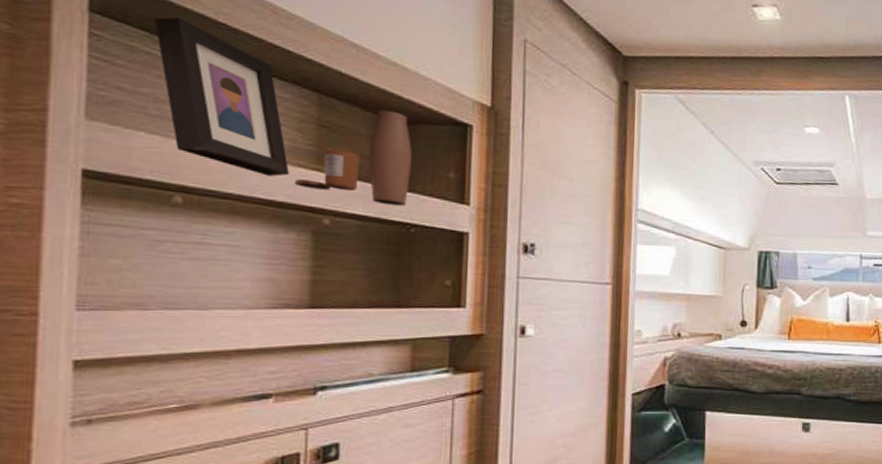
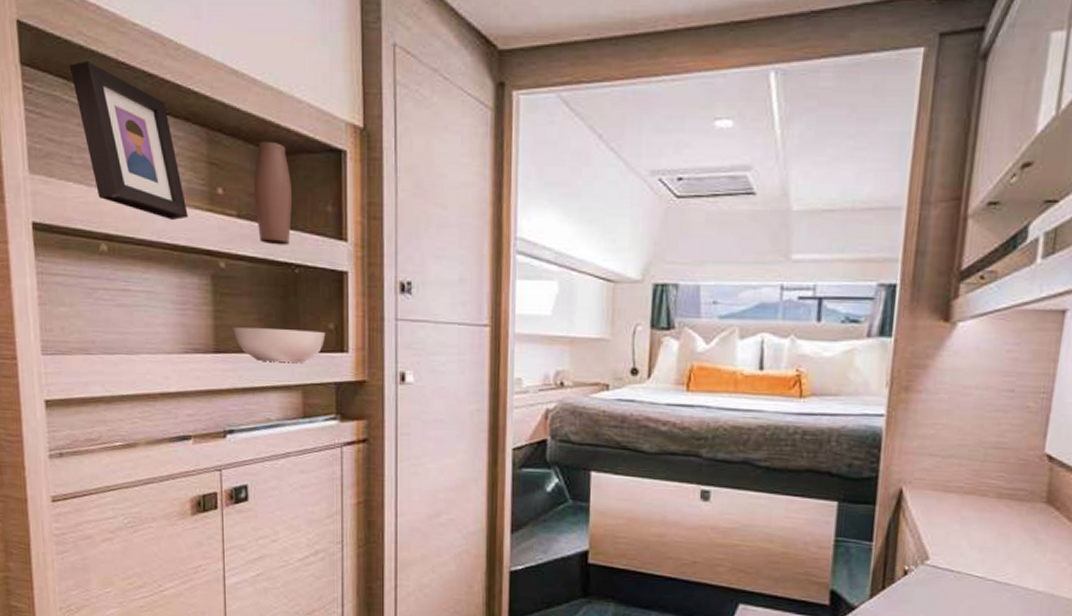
candle: present [293,148,360,192] -> none [192,187,247,232]
bowl: none [334,282,442,319] -> present [233,326,326,364]

